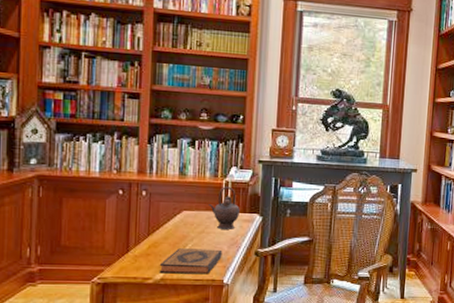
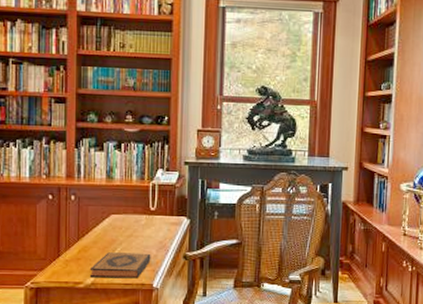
teapot: present [209,187,240,229] -> none [136,189,167,233]

